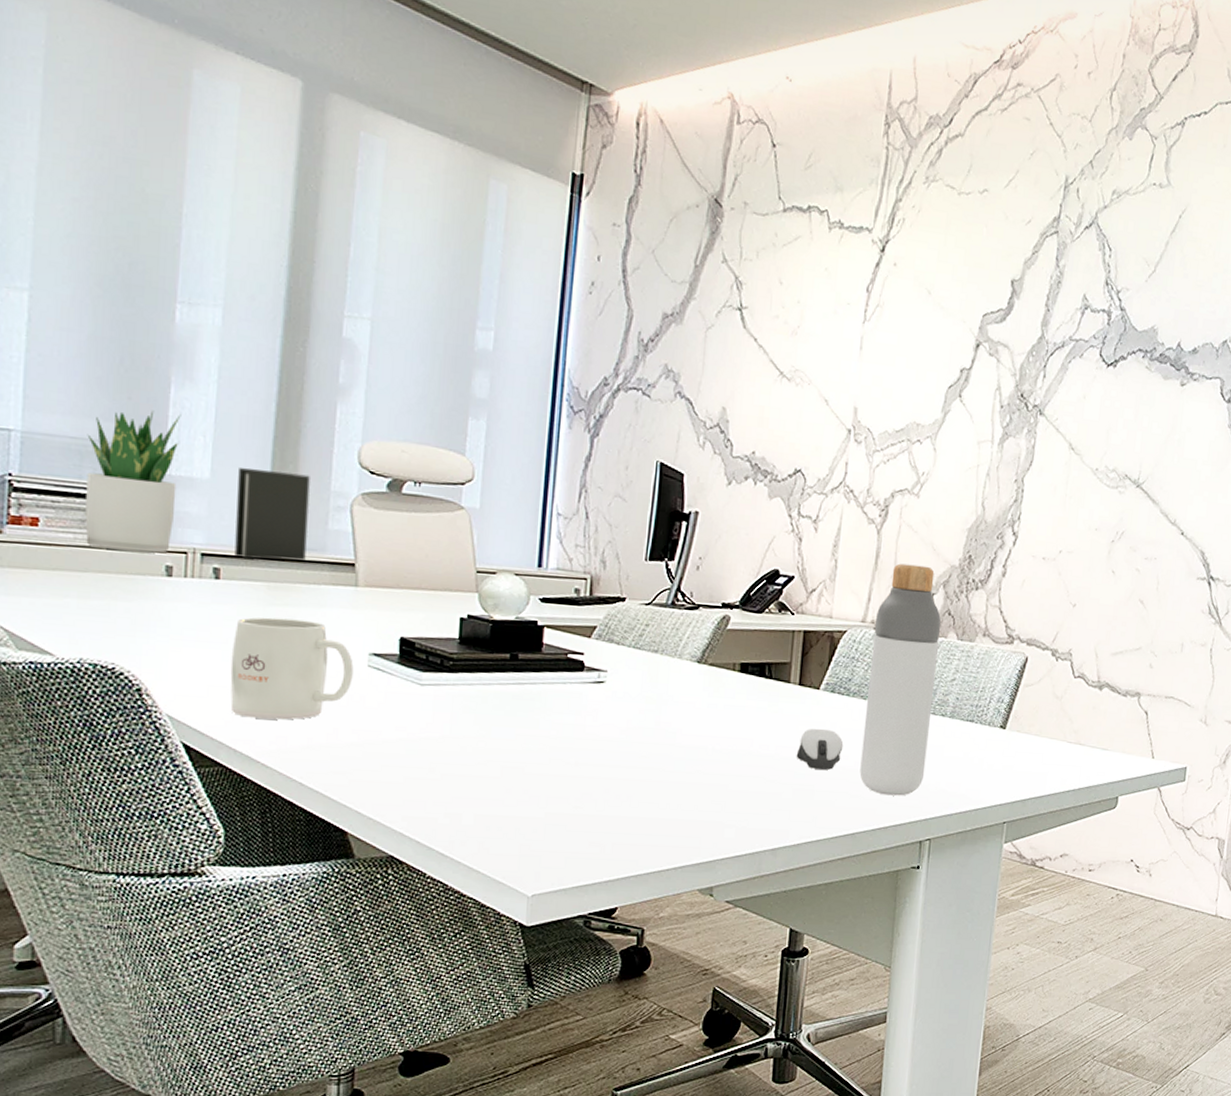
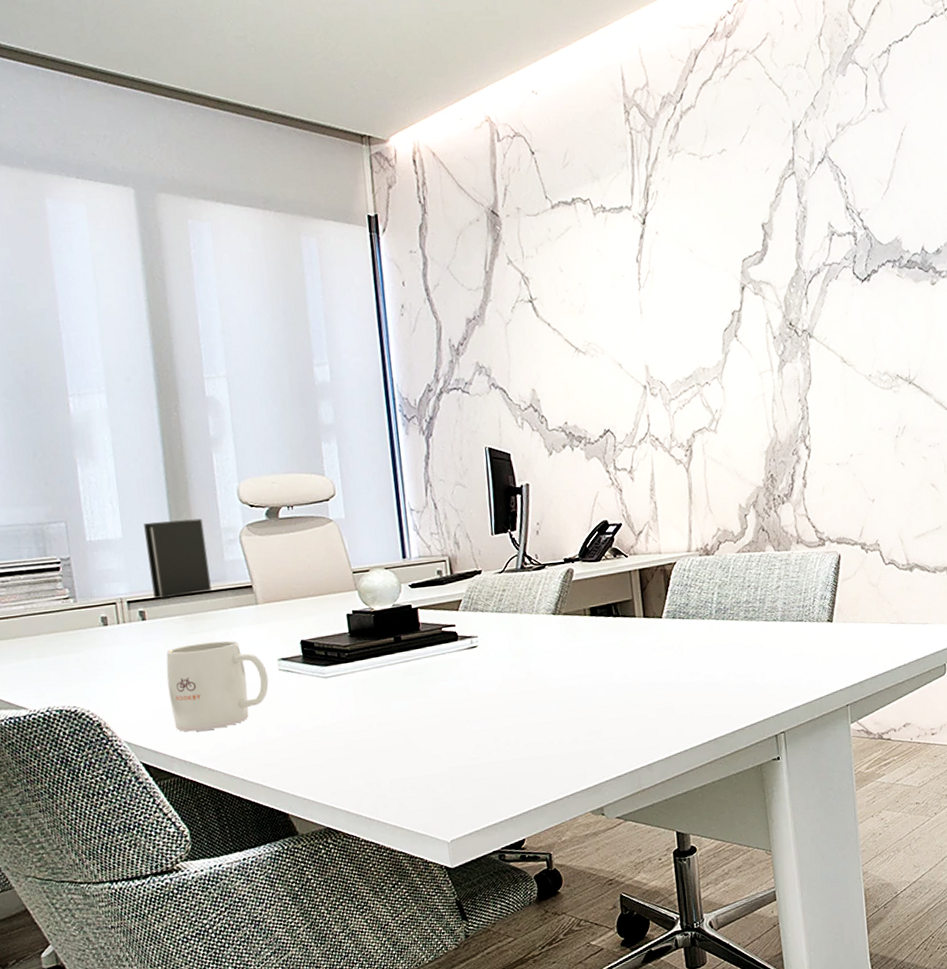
planter: present [85,410,181,553] -> none [19,489,101,613]
computer mouse: present [796,728,844,770] -> none [652,651,693,689]
bottle: present [859,563,942,796] -> none [699,491,769,700]

